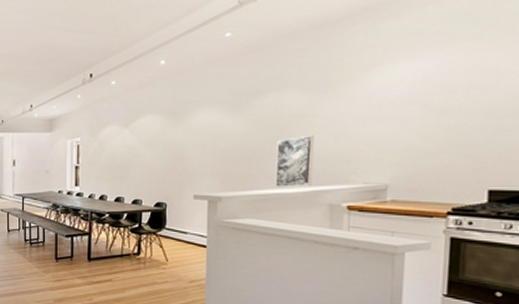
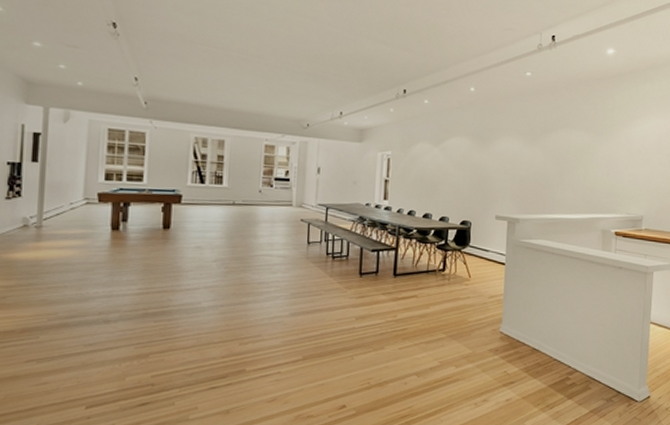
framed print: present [275,134,314,187] -> none [562,169,592,214]

